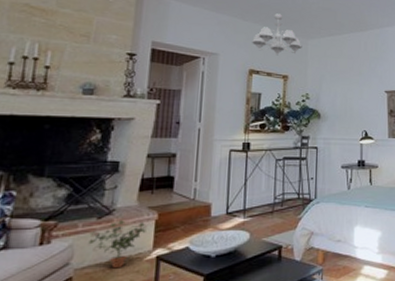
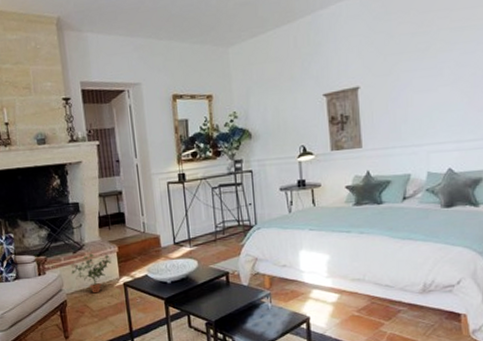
chandelier: present [252,13,302,56] -> none [170,22,223,74]

